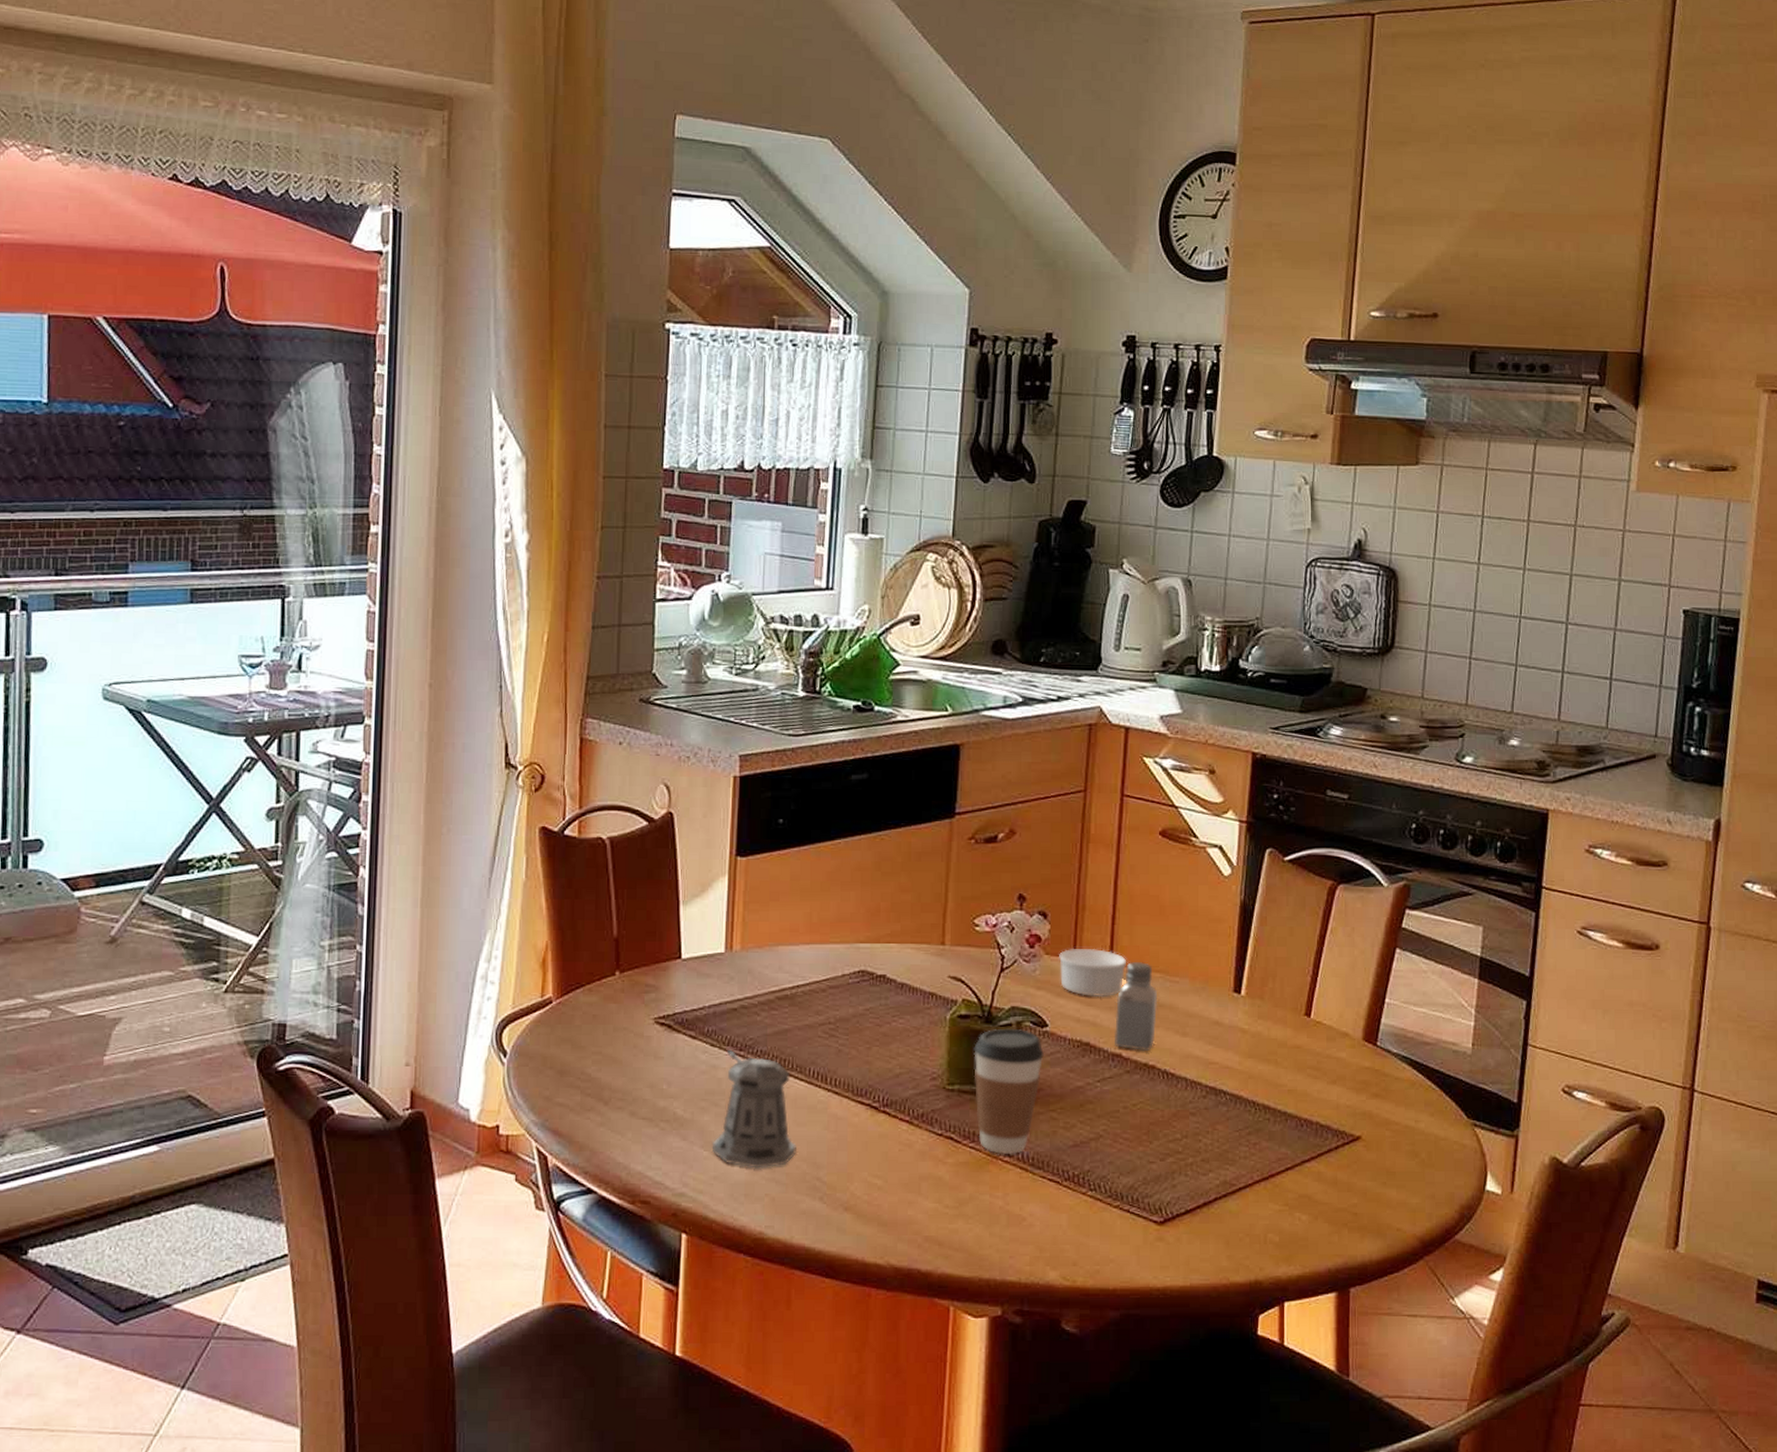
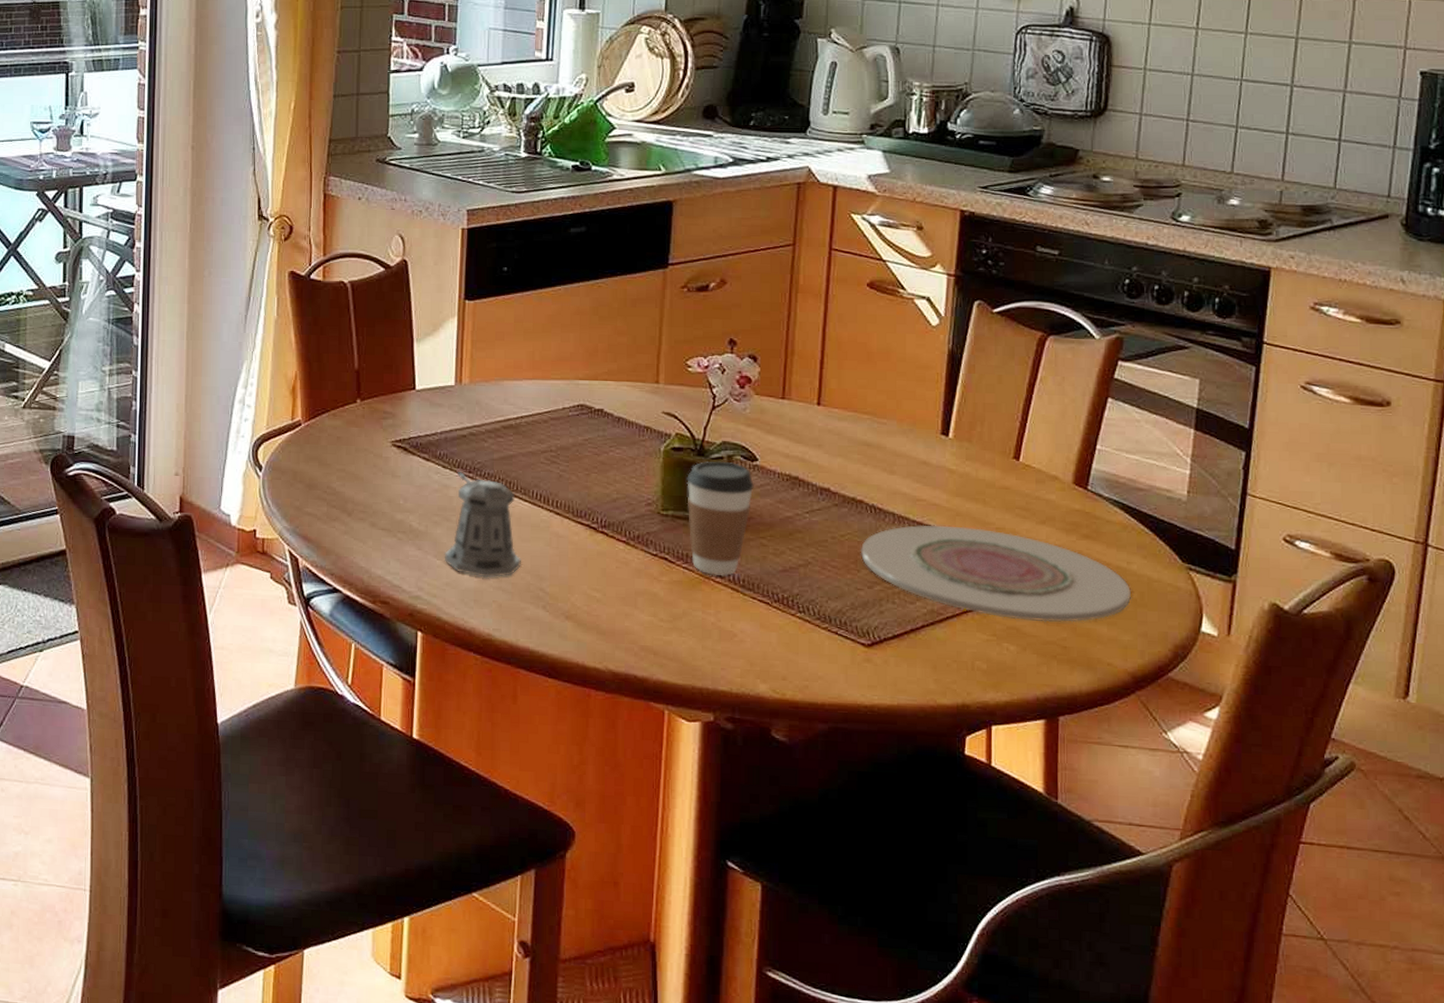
ramekin: present [1059,949,1127,998] -> none [769,390,835,436]
saltshaker: present [1115,962,1158,1051] -> none [823,404,866,486]
plate: none [1152,1089,1419,1188] -> present [860,524,1131,622]

